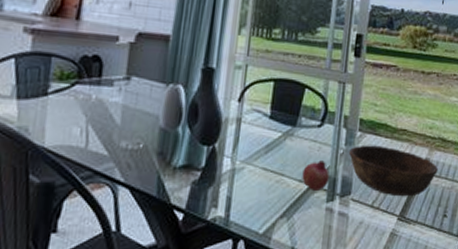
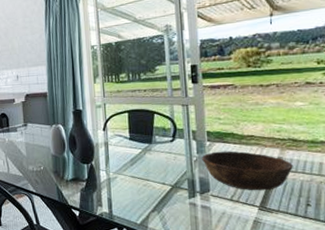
fruit: present [302,160,330,191] -> none [164,167,188,190]

